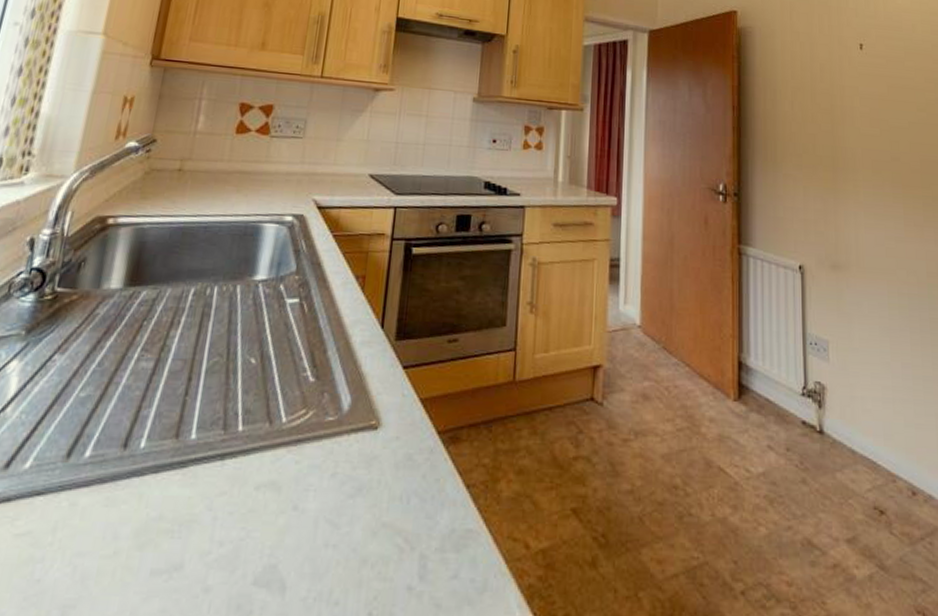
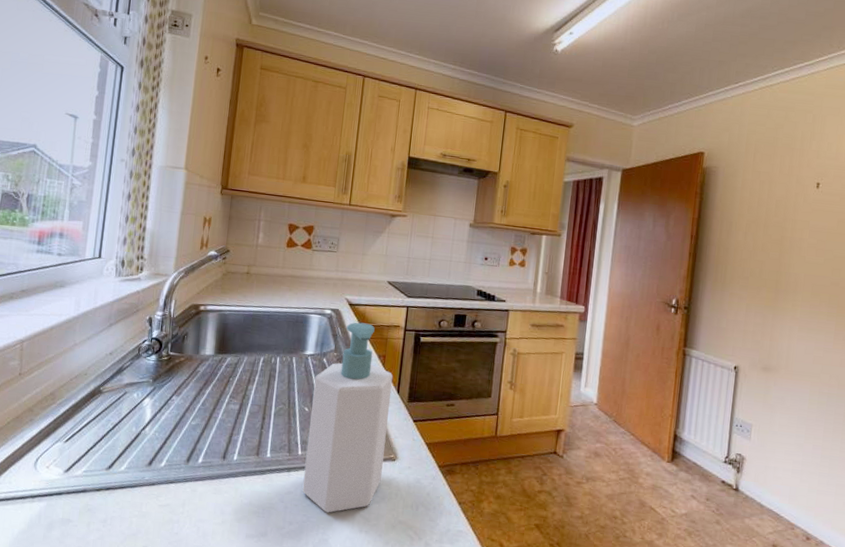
soap bottle: none [241,231,376,521] -> present [302,322,393,513]

